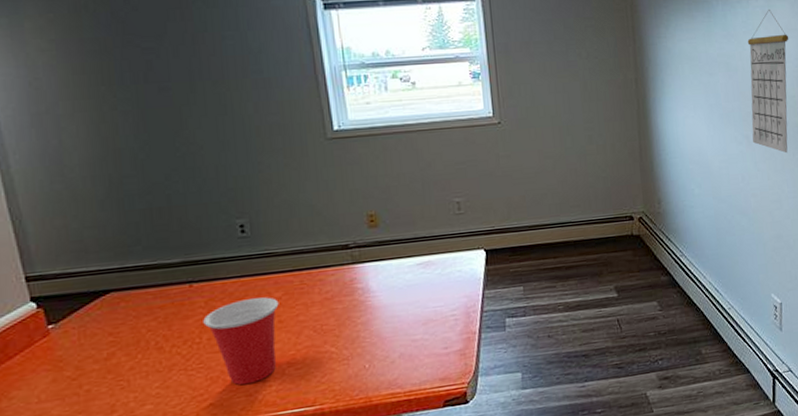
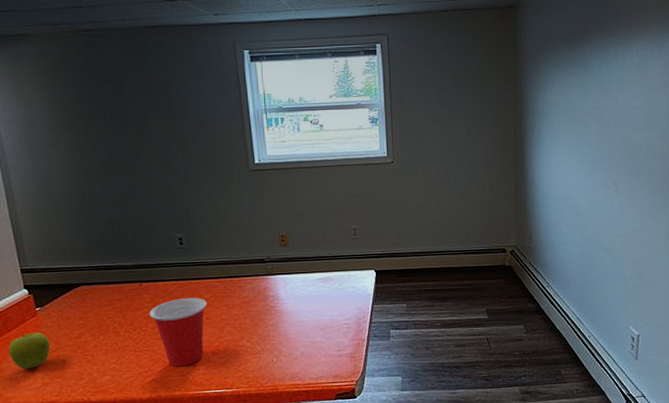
fruit: none [9,356,69,407] -> present [8,332,51,370]
calendar: present [747,10,789,154] -> none [620,66,662,200]

